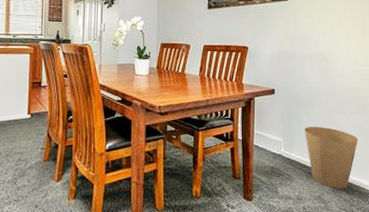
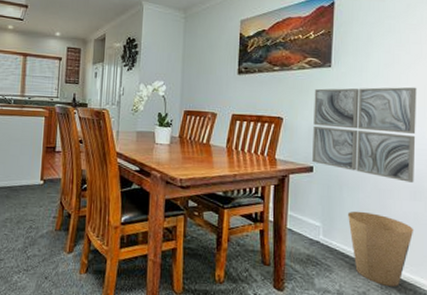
wall art: none [274,16,359,99] -> present [312,87,417,183]

